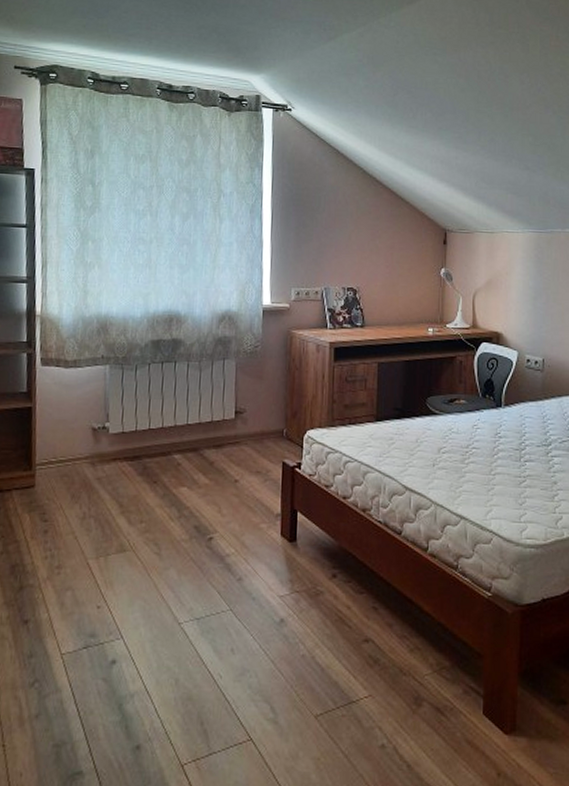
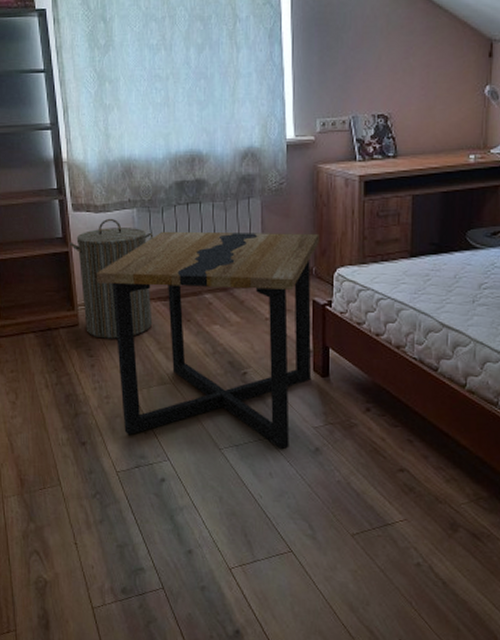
laundry hamper: none [33,374,125,502] -> present [68,218,154,339]
side table: none [59,389,291,622] -> present [96,231,319,450]

